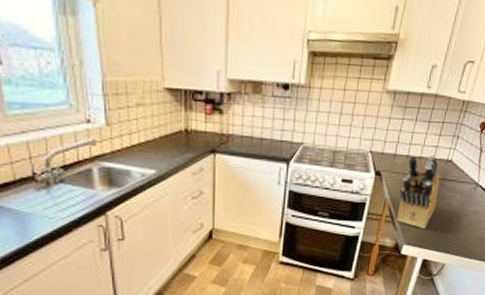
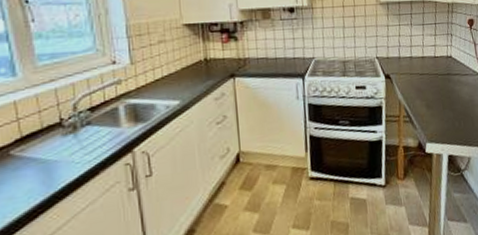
knife block: present [396,156,440,228] -> none [411,54,448,124]

